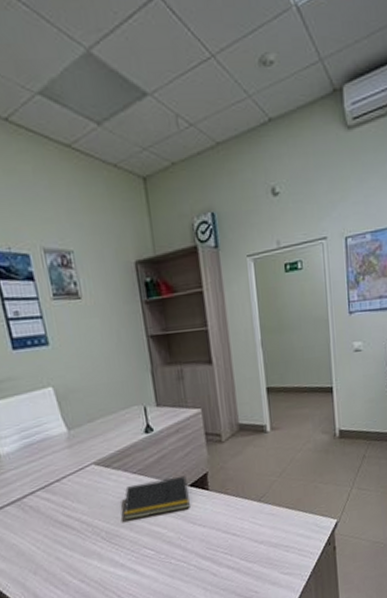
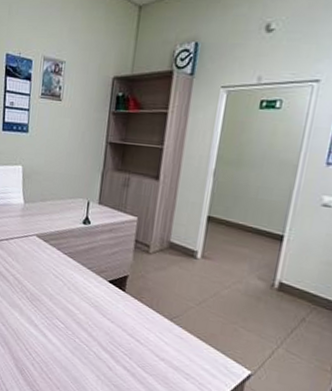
notepad: present [123,476,190,520] -> none [47,263,108,301]

